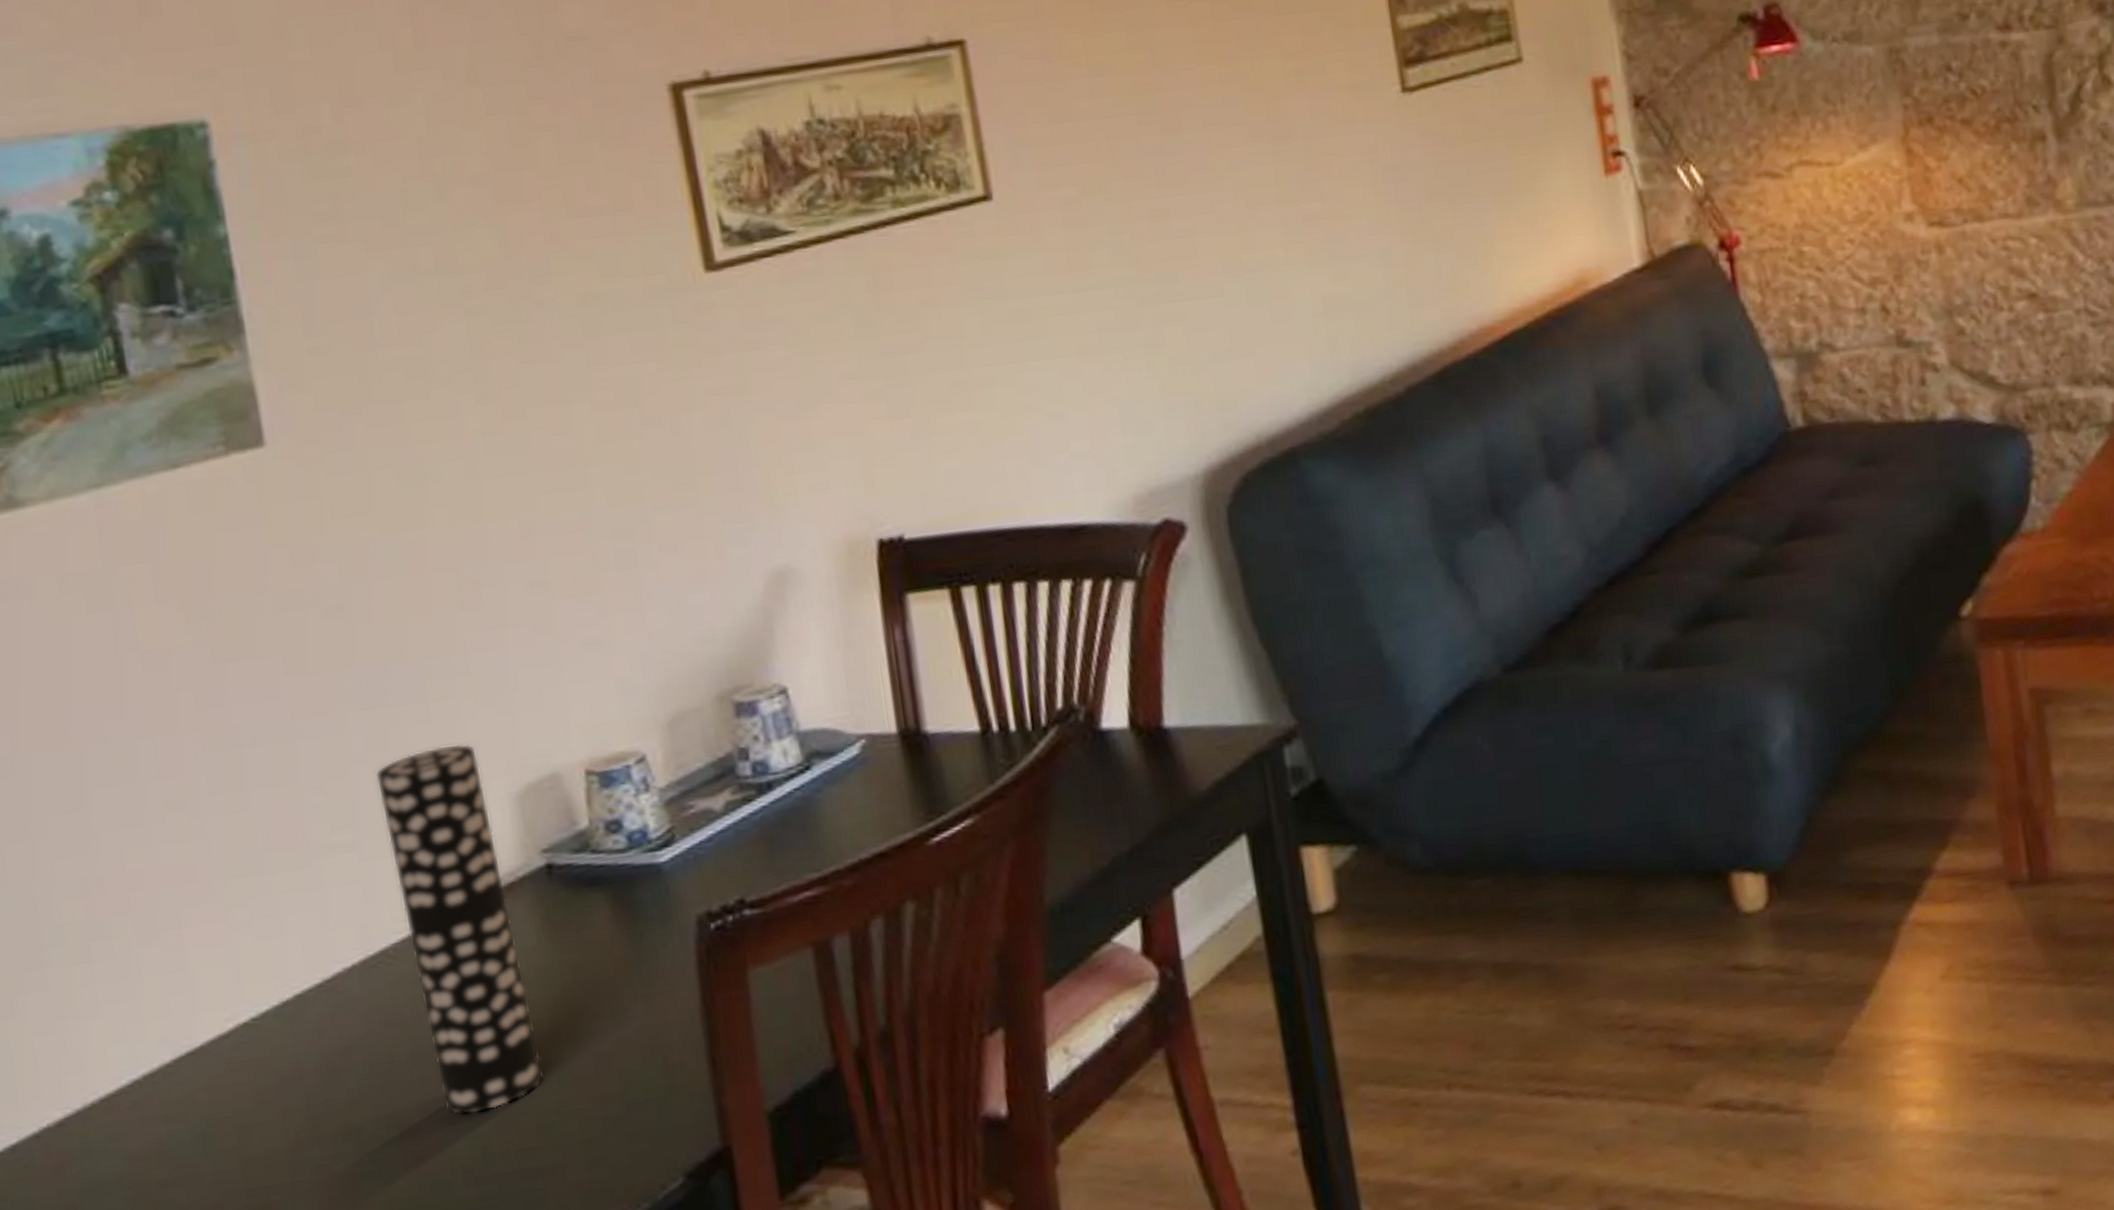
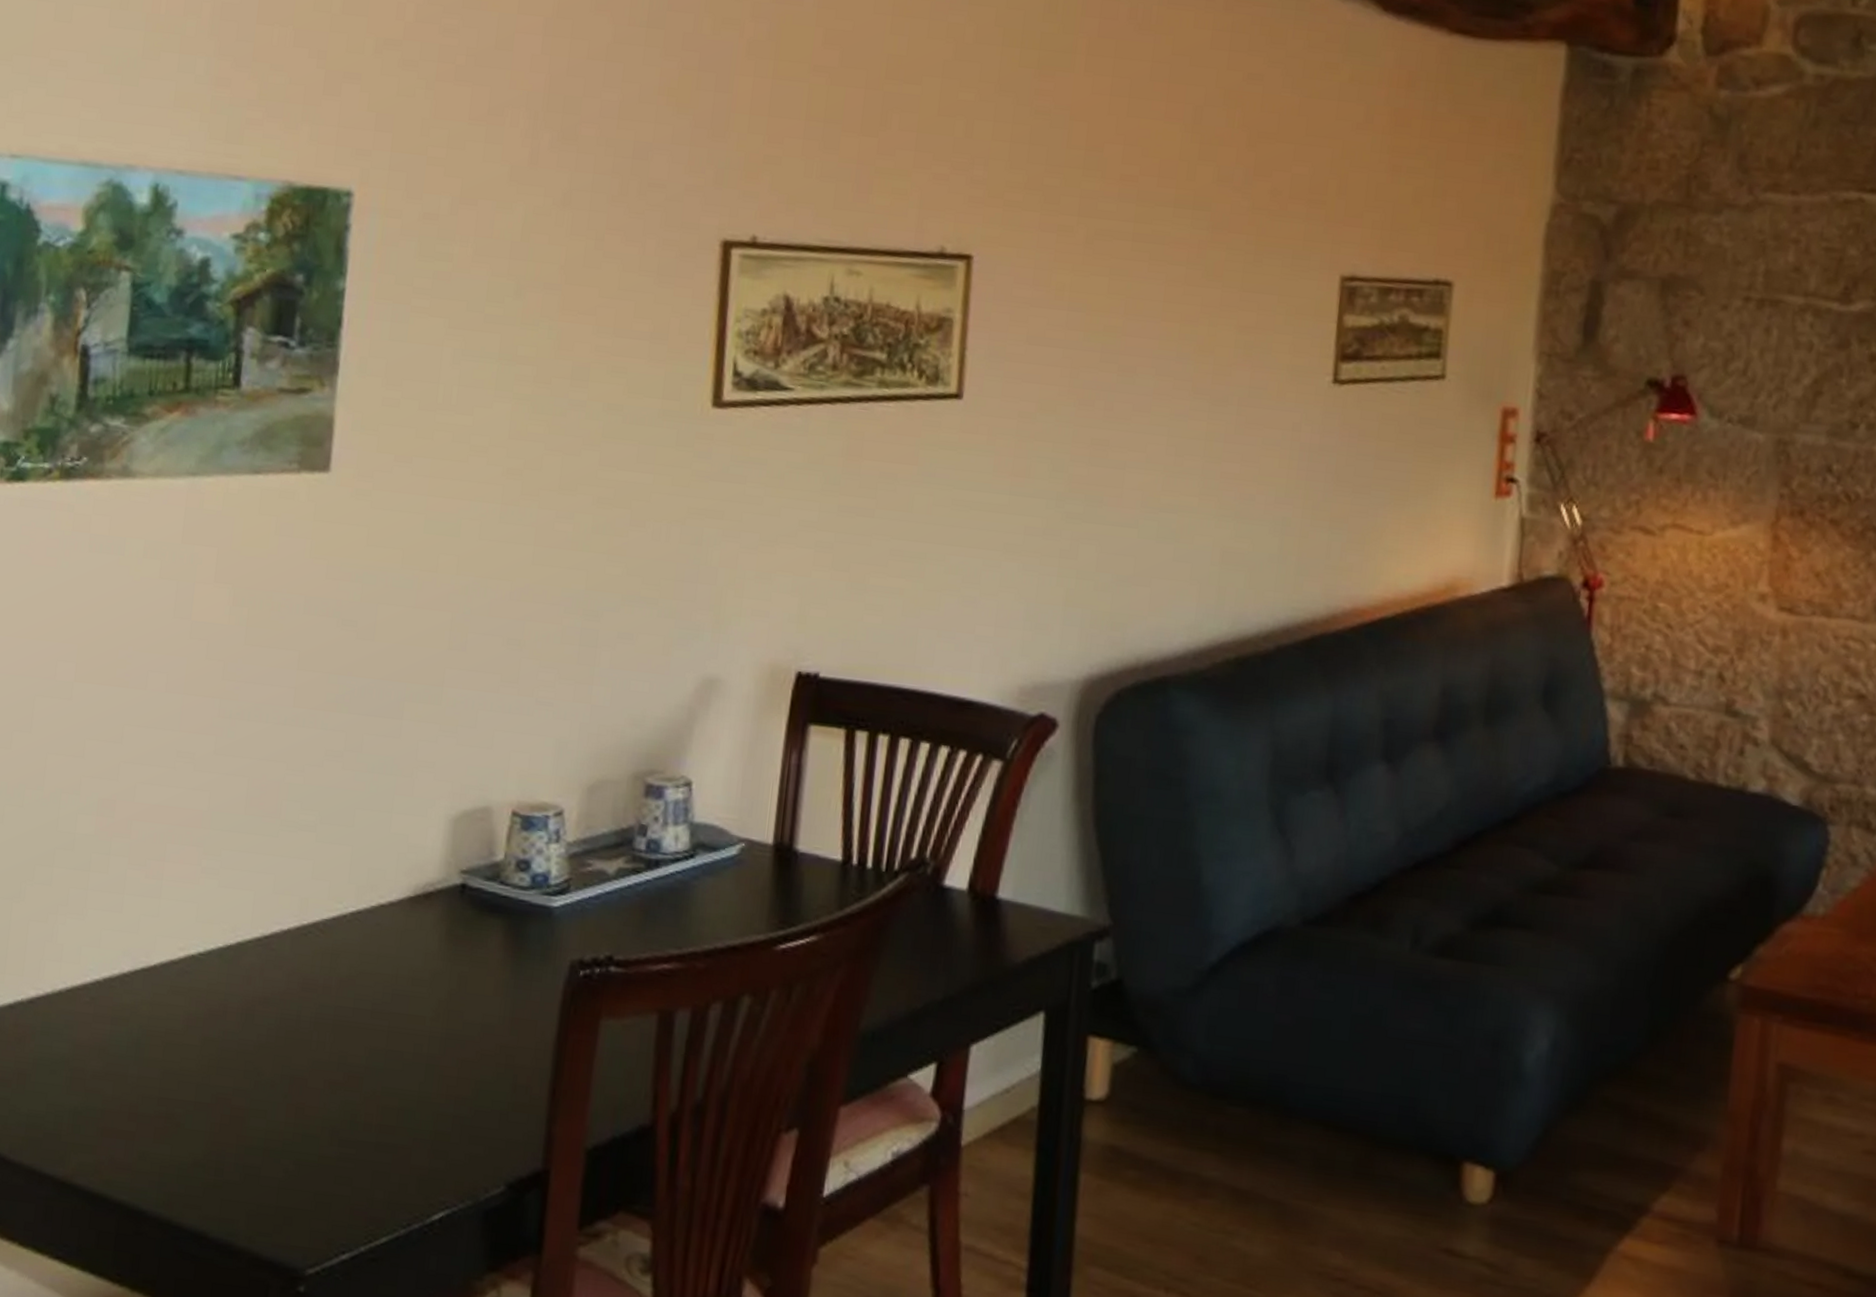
vase: present [375,743,544,1115] -> none [331,760,431,1084]

